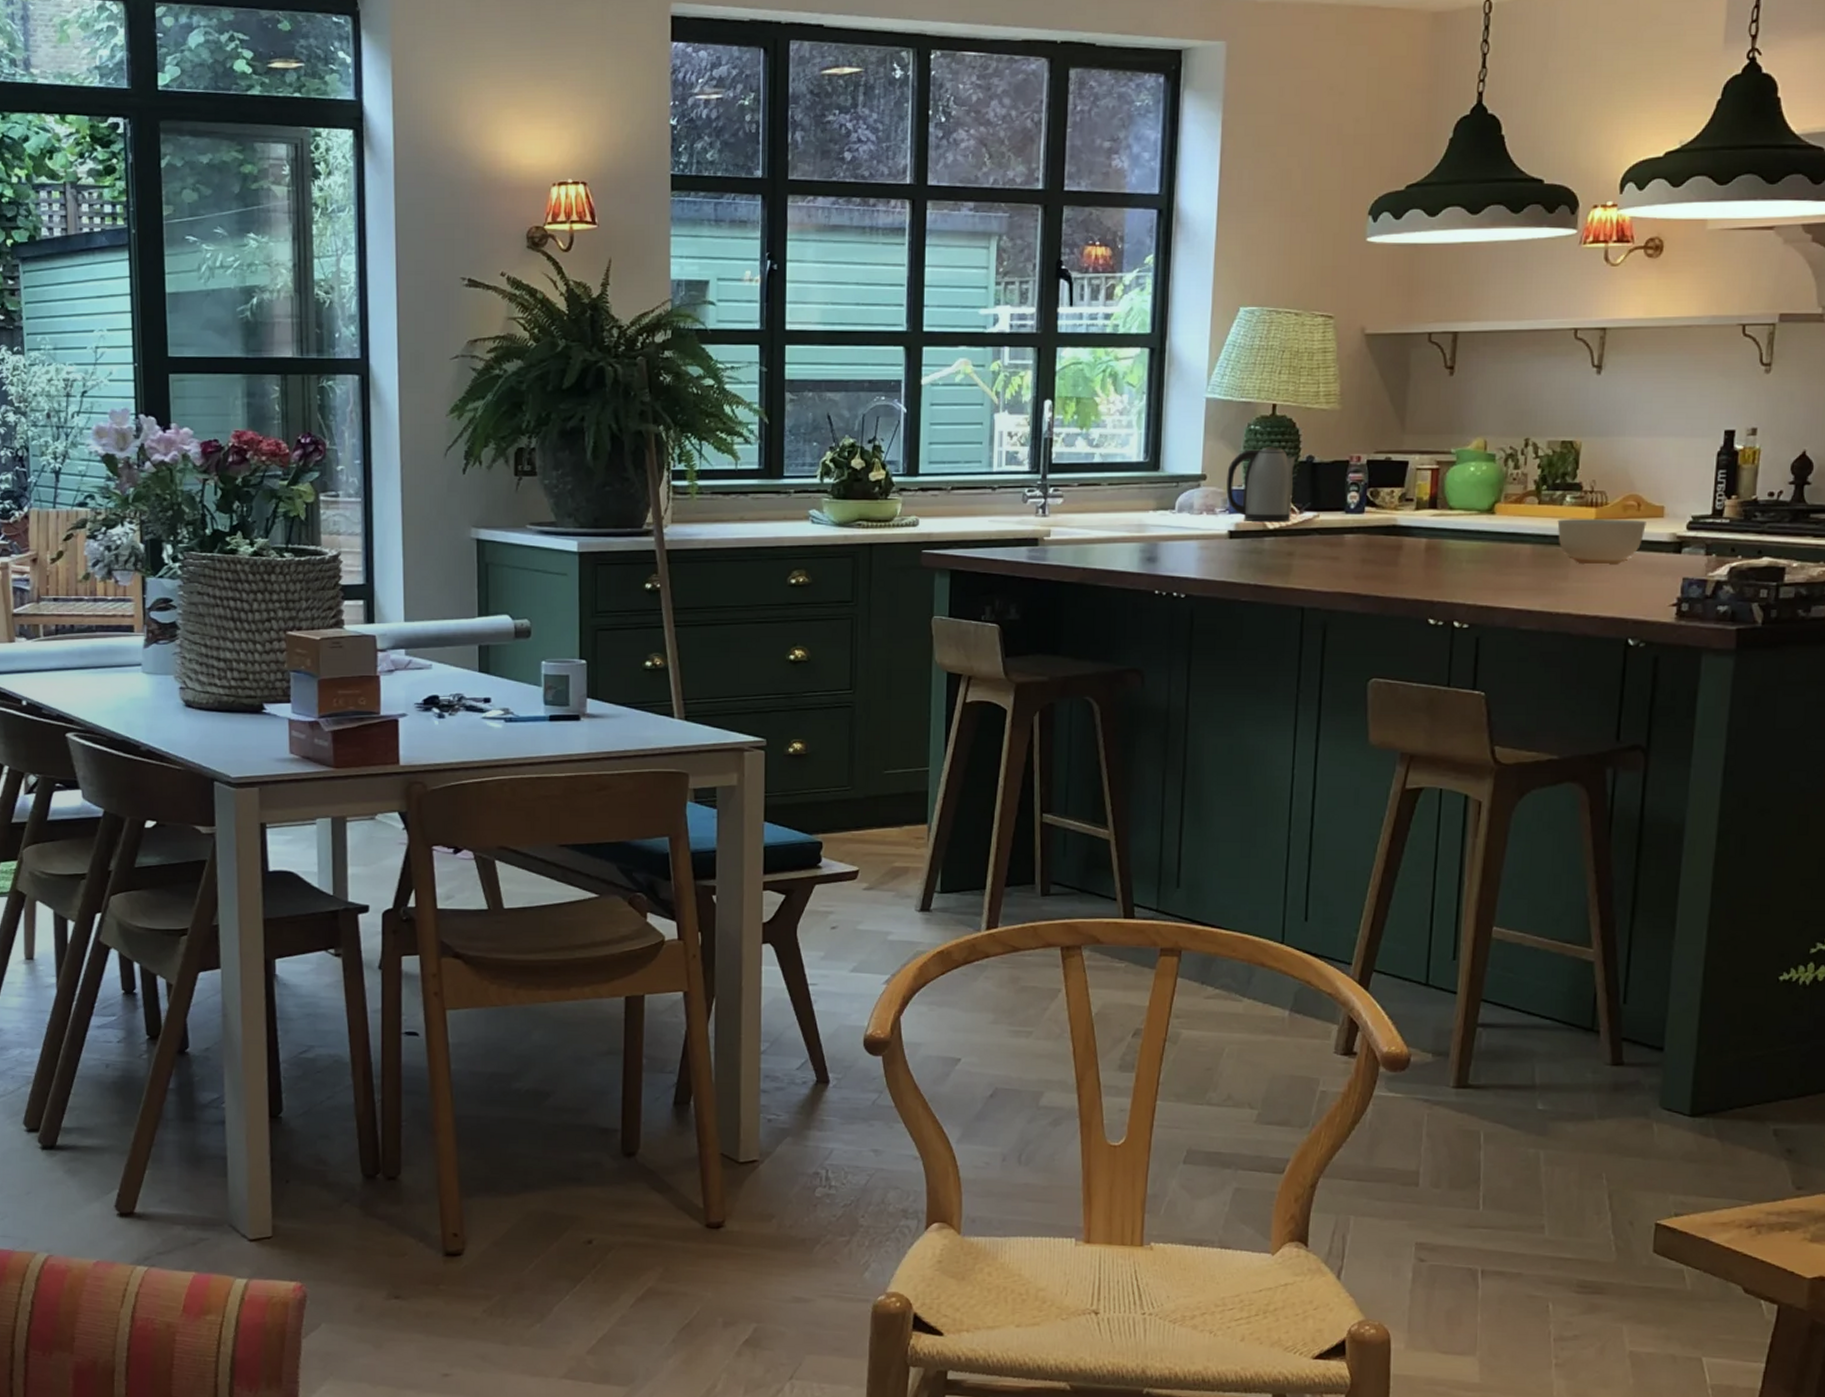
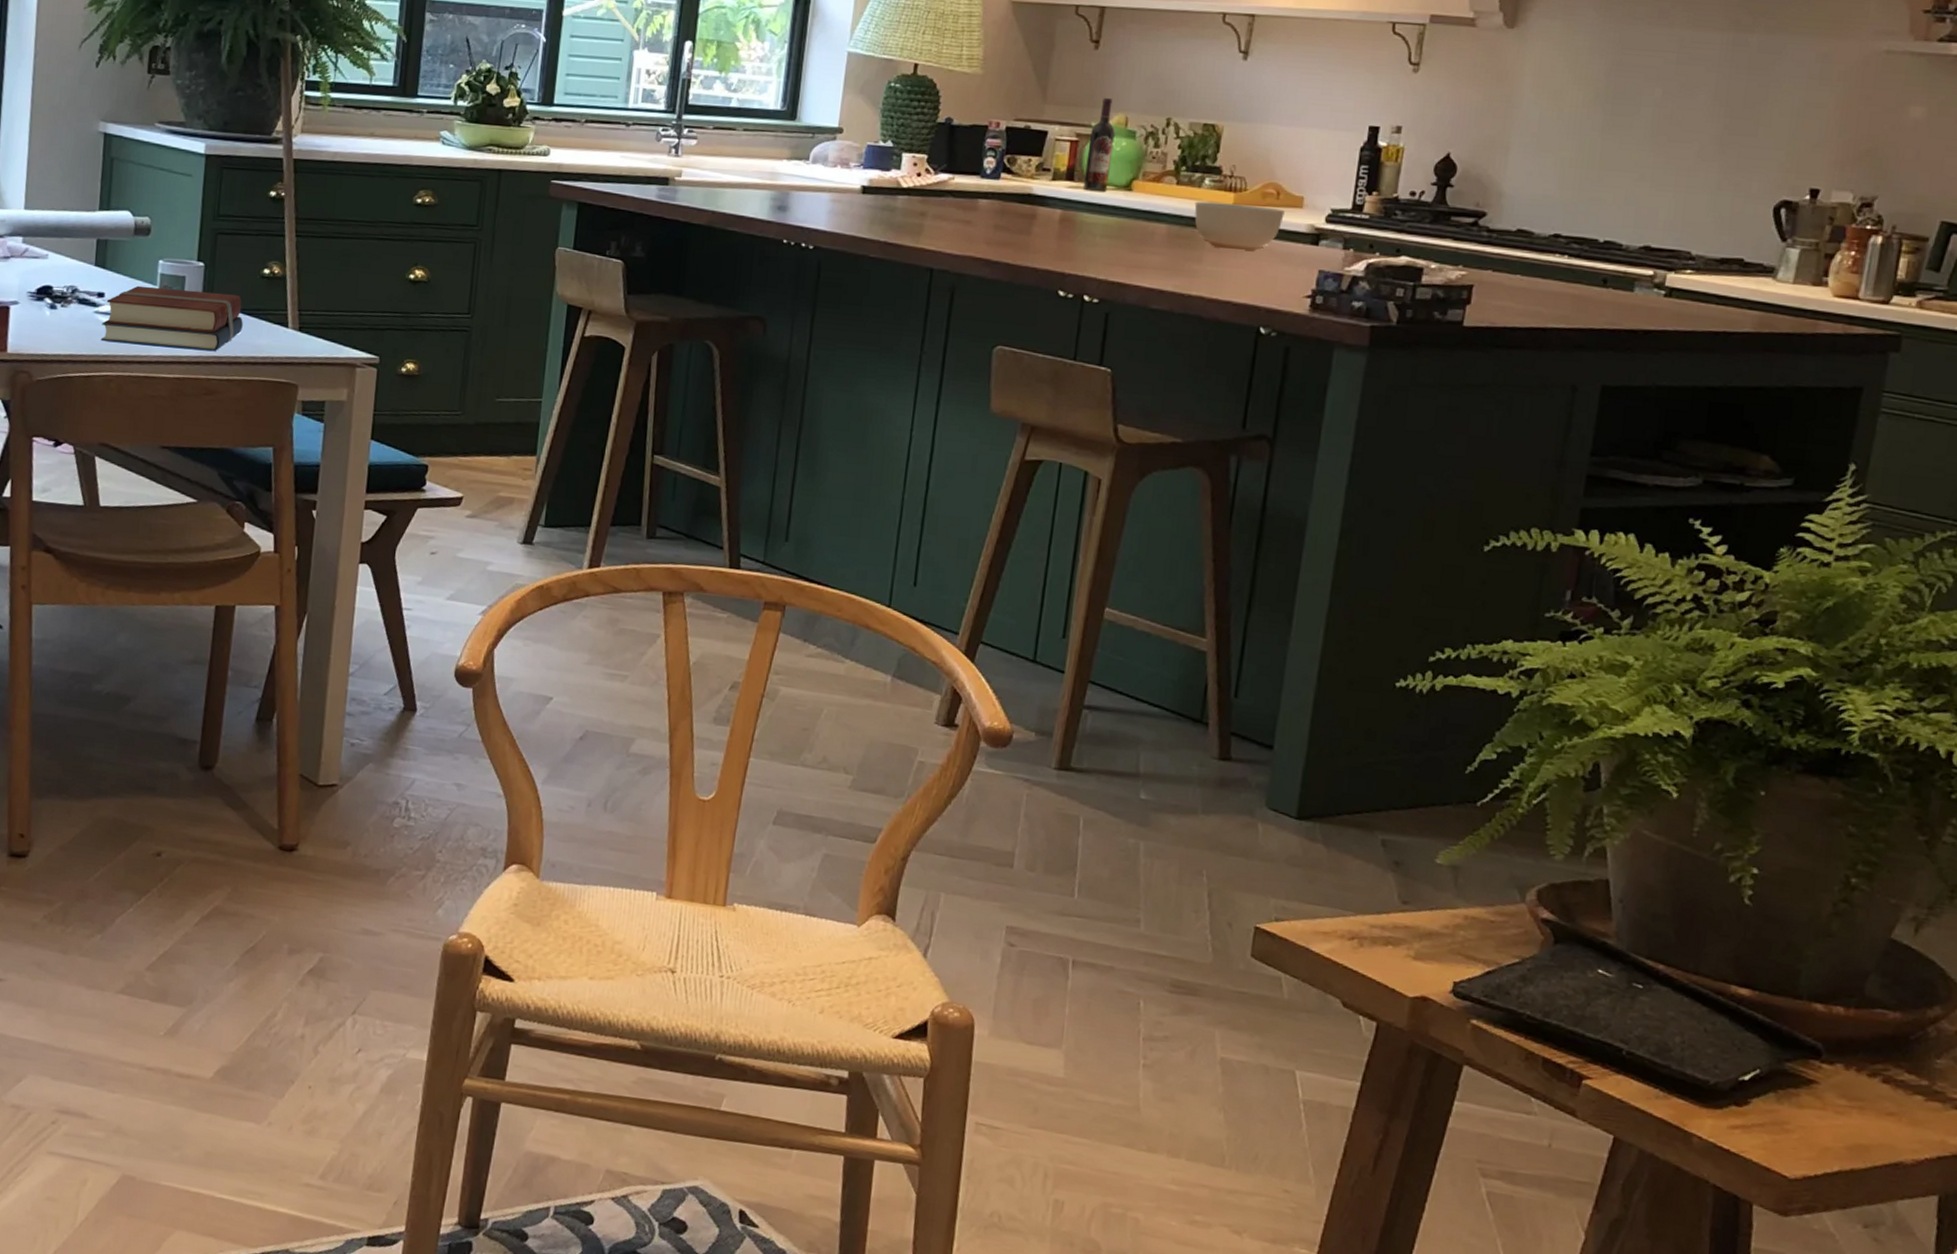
books: none [490,688,629,748] -> present [100,285,243,352]
kettle: present [1226,447,1296,521] -> none [862,105,935,181]
wine bottle: none [1446,422,1475,518] -> present [1082,97,1115,193]

